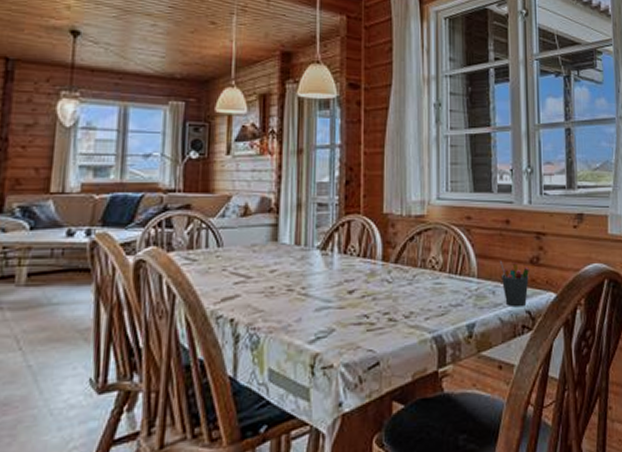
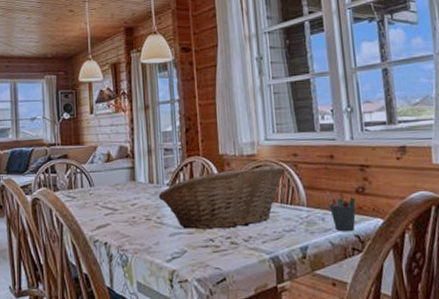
fruit basket: none [305,228,458,304] -> present [158,165,286,230]

